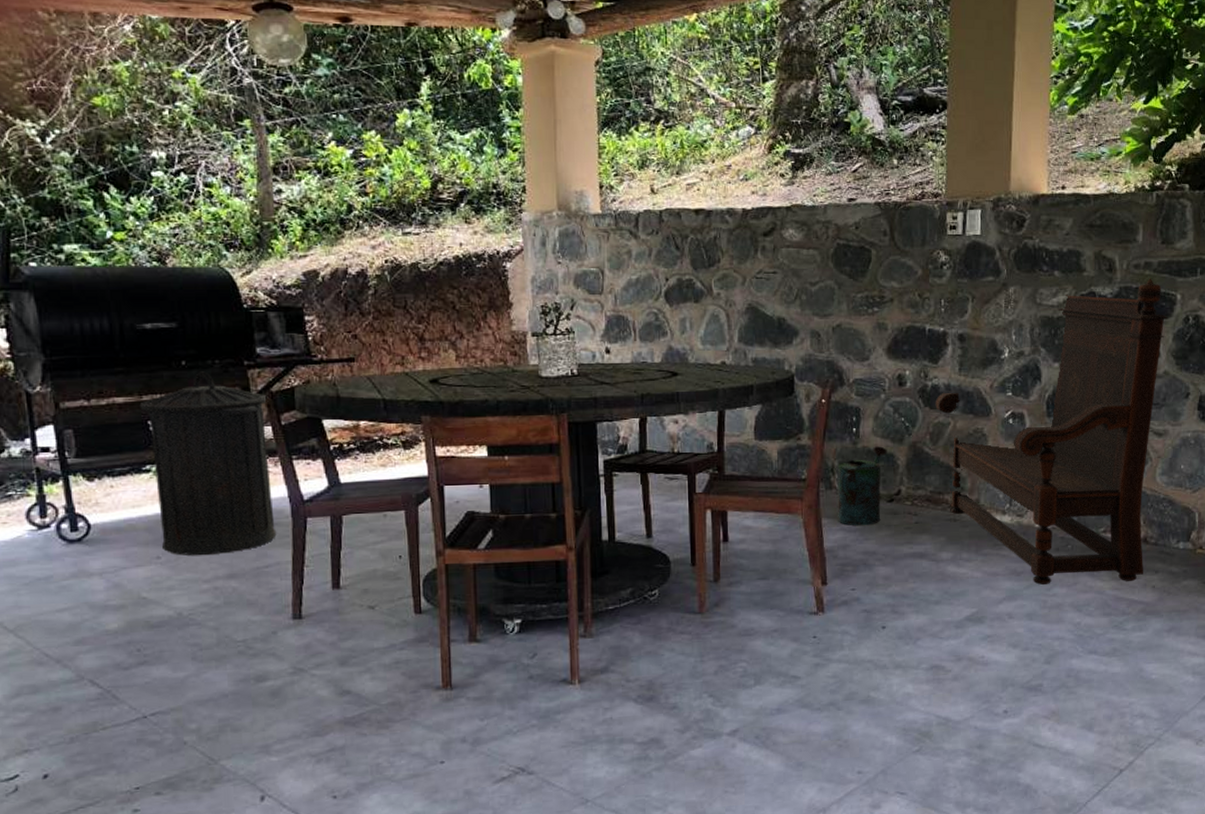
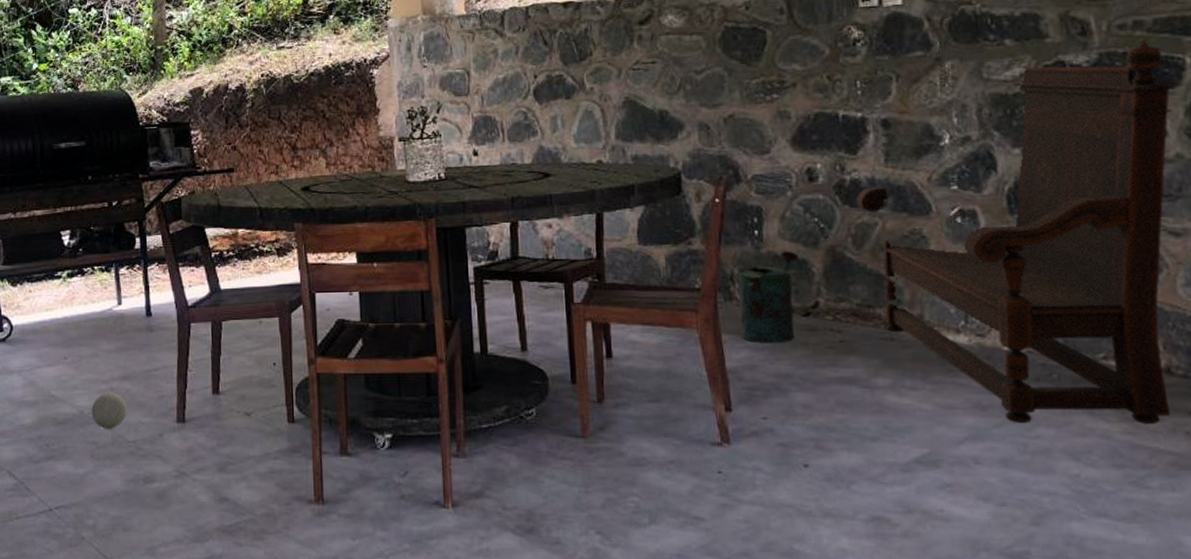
trash can: present [139,371,277,555] -> none [54,185,164,357]
ball: none [191,592,234,630] -> present [91,392,127,429]

